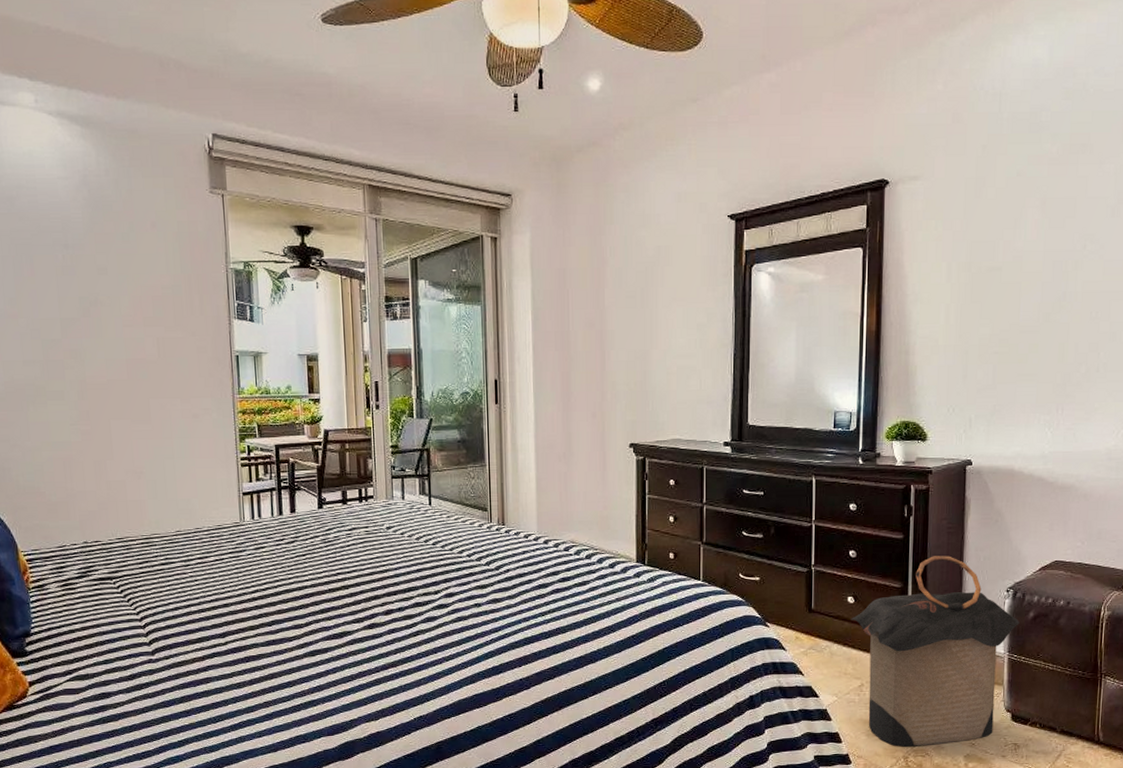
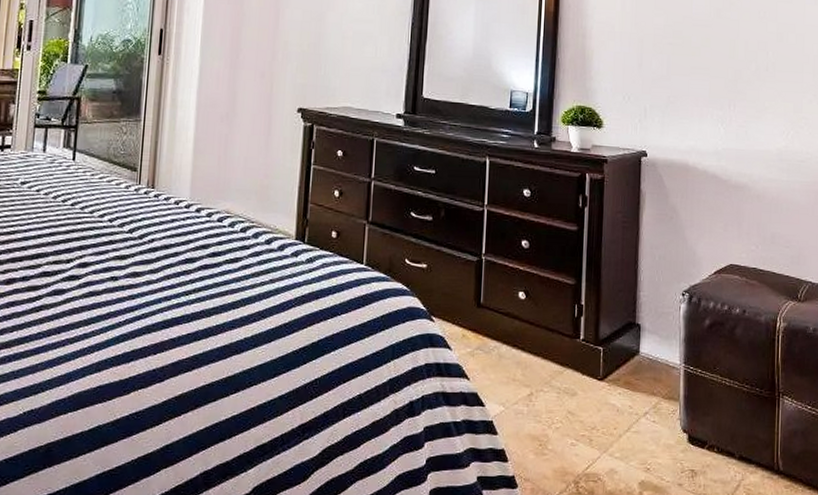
laundry hamper: present [850,556,1020,747] -> none [521,251,696,470]

